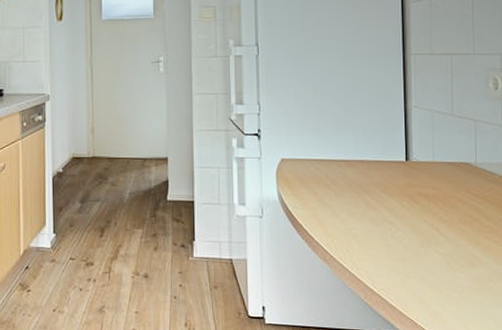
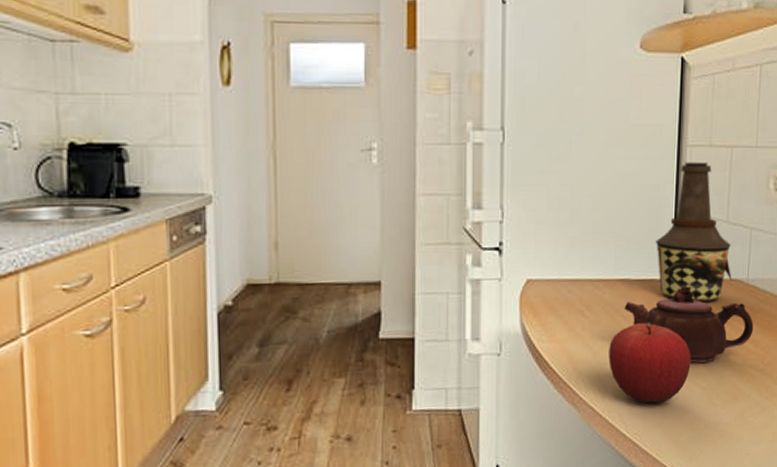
fruit: none [354,197,429,265] -> present [609,323,691,404]
teapot: none [365,167,486,233] -> present [624,286,754,363]
bottle: none [389,66,461,181] -> present [656,161,732,303]

